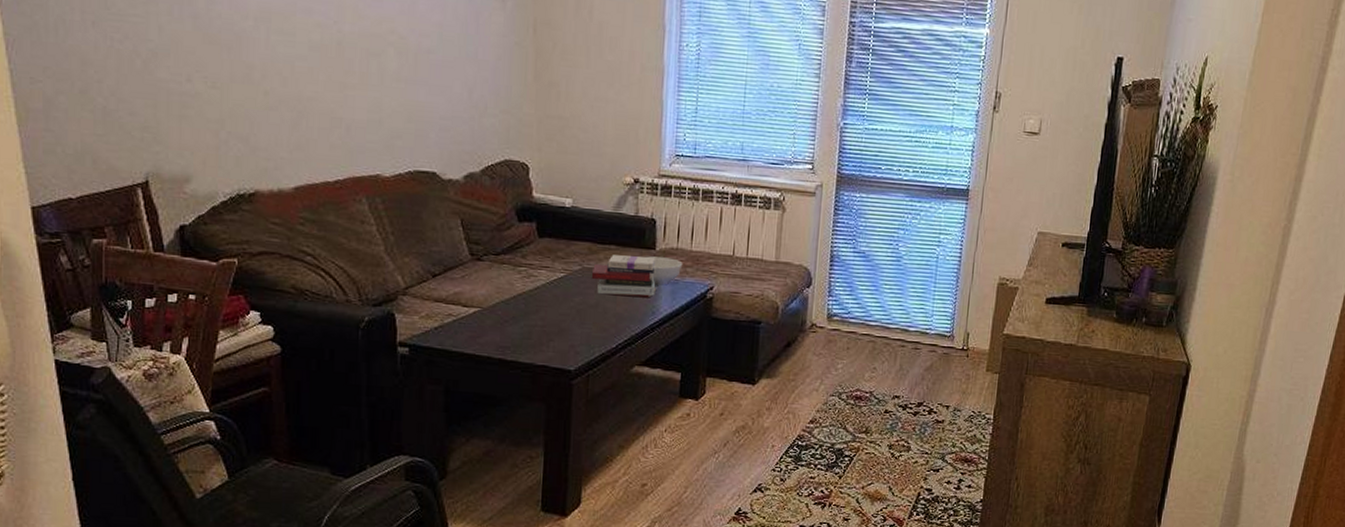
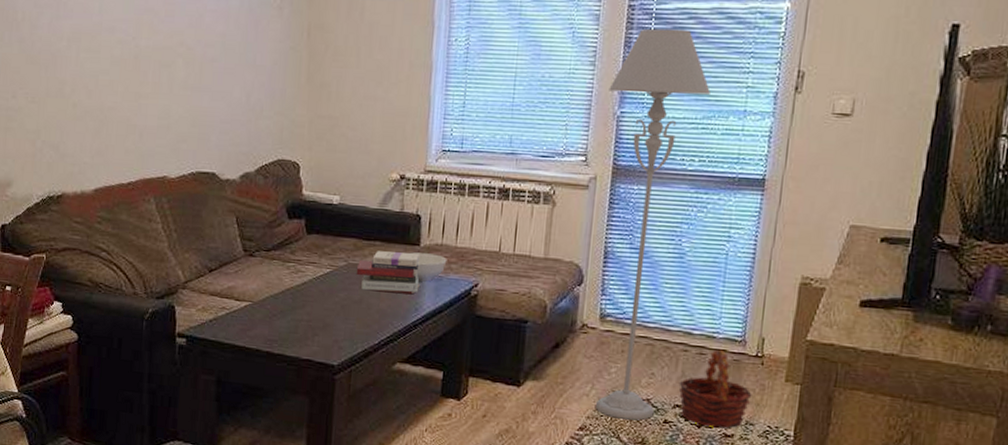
floor lamp: none [824,45,922,412] -> present [595,28,710,421]
basket: none [897,344,959,415] -> present [679,349,752,429]

